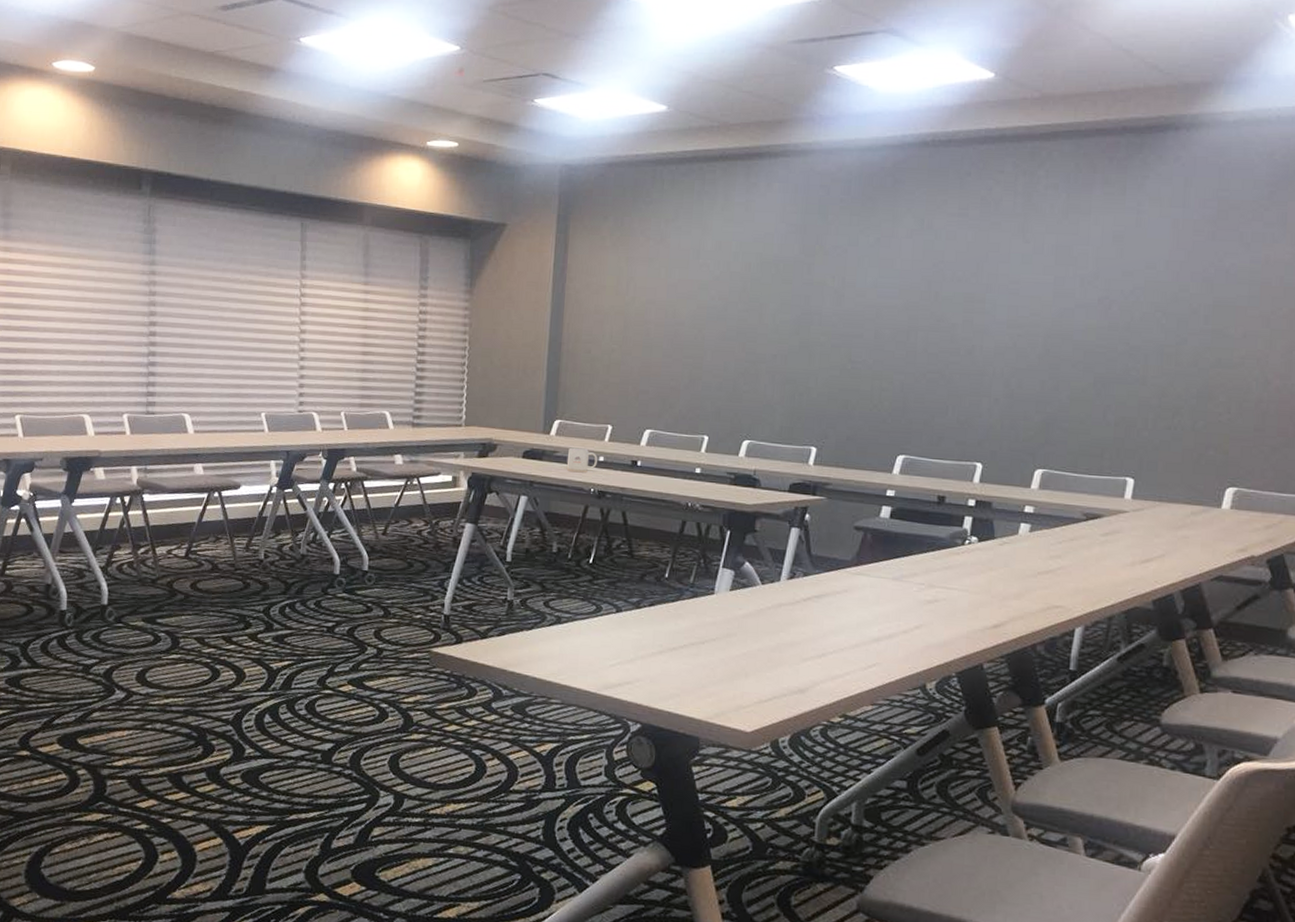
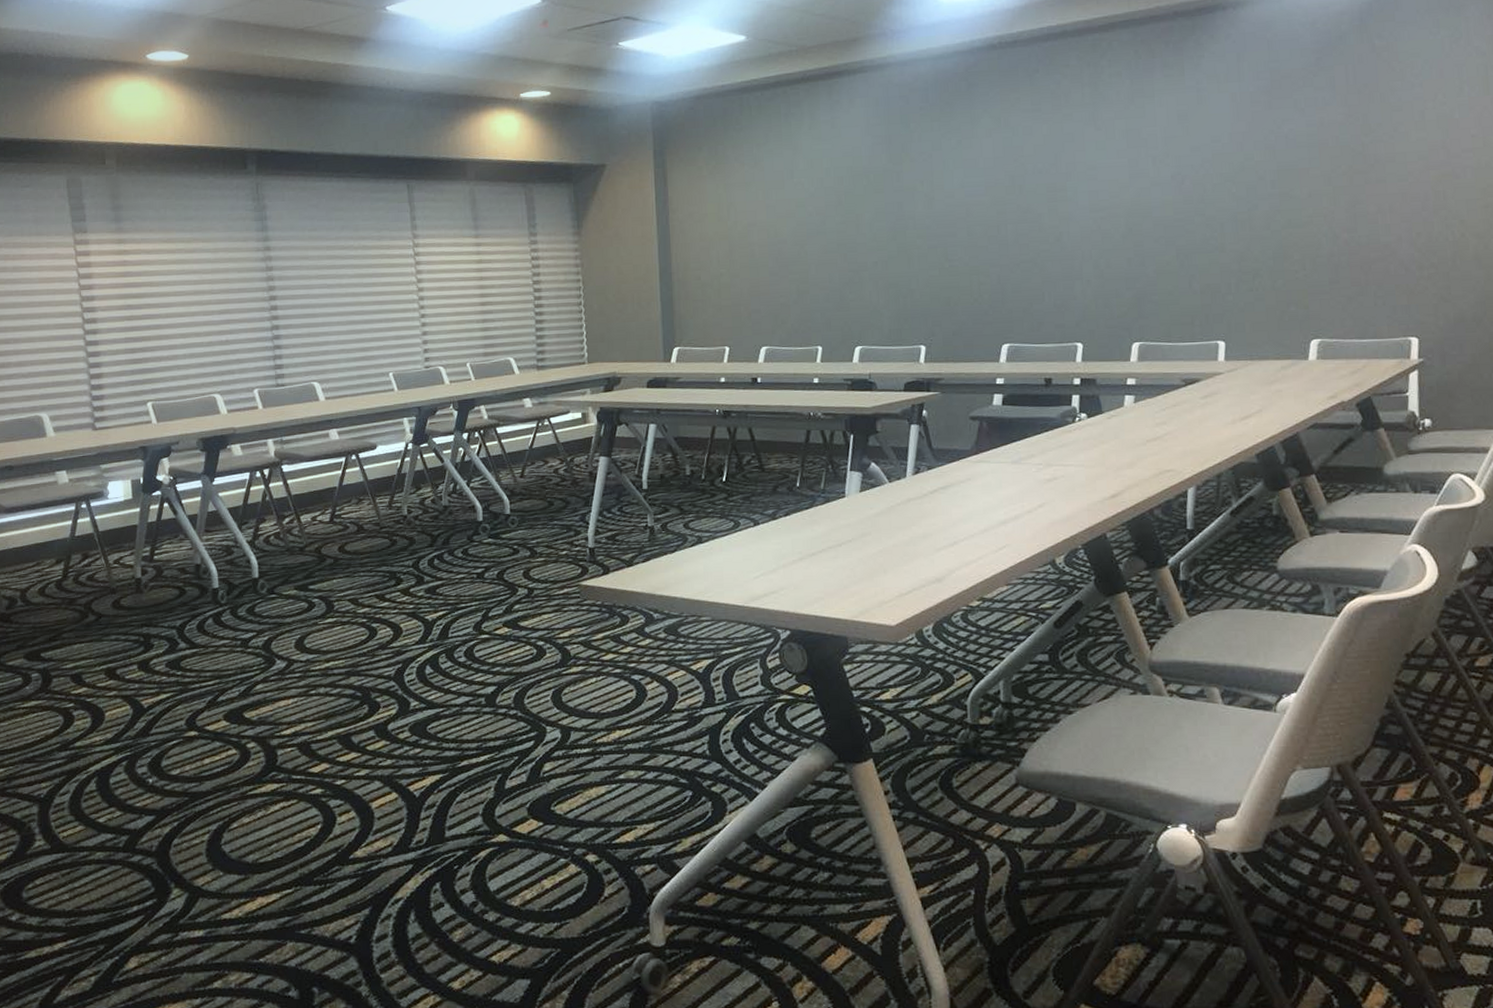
mug: present [566,447,597,473] -> none [689,371,719,396]

